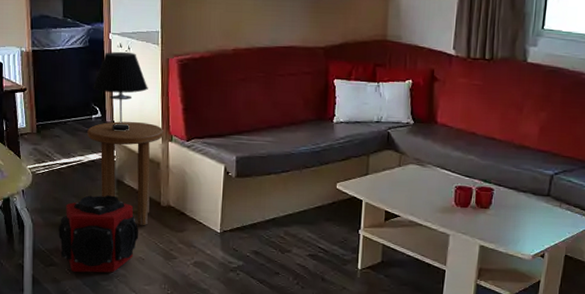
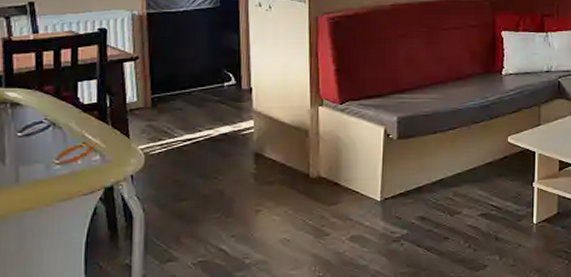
speaker: present [58,195,139,273] -> none [179,171,283,265]
side table: present [87,121,164,226] -> none [218,86,313,203]
table lamp: present [92,51,148,132] -> none [224,11,293,99]

